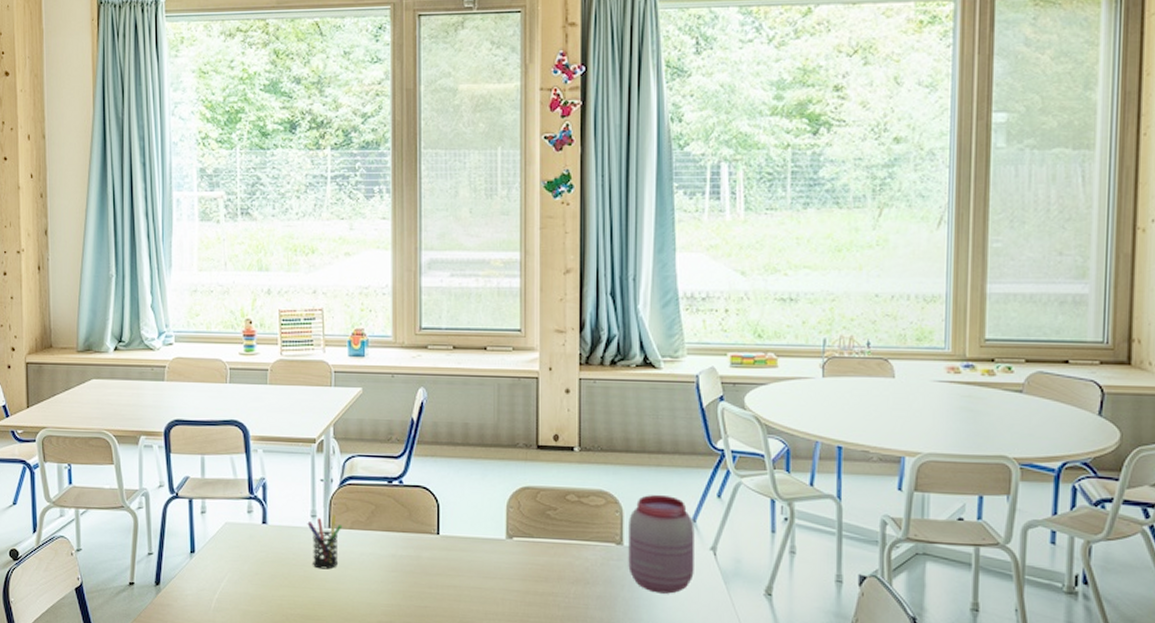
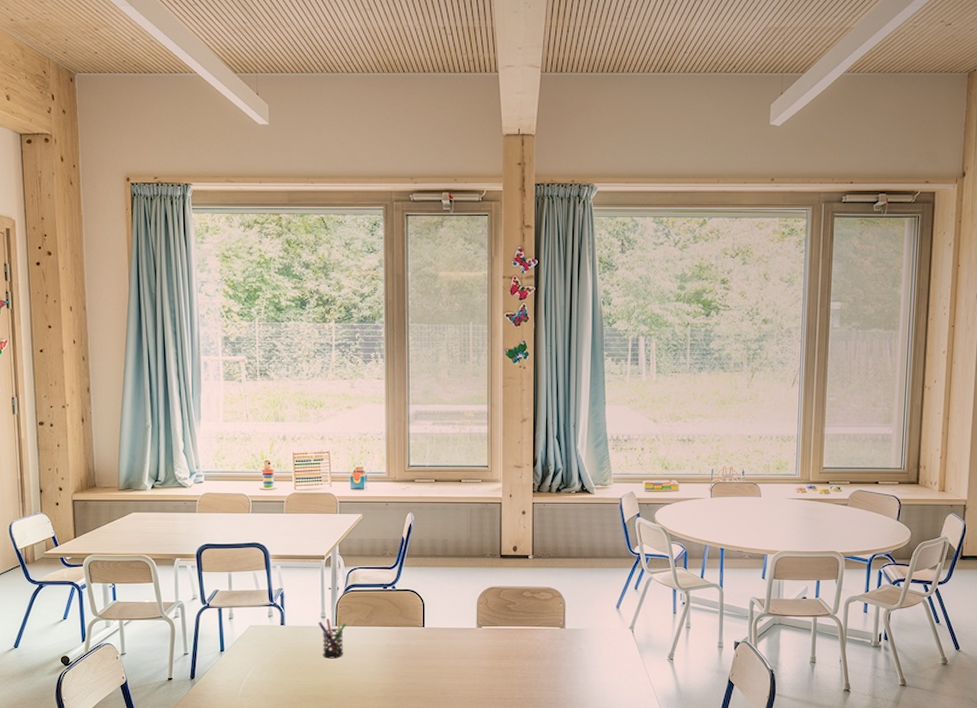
jar: present [628,494,695,594] -> none [569,589,618,663]

